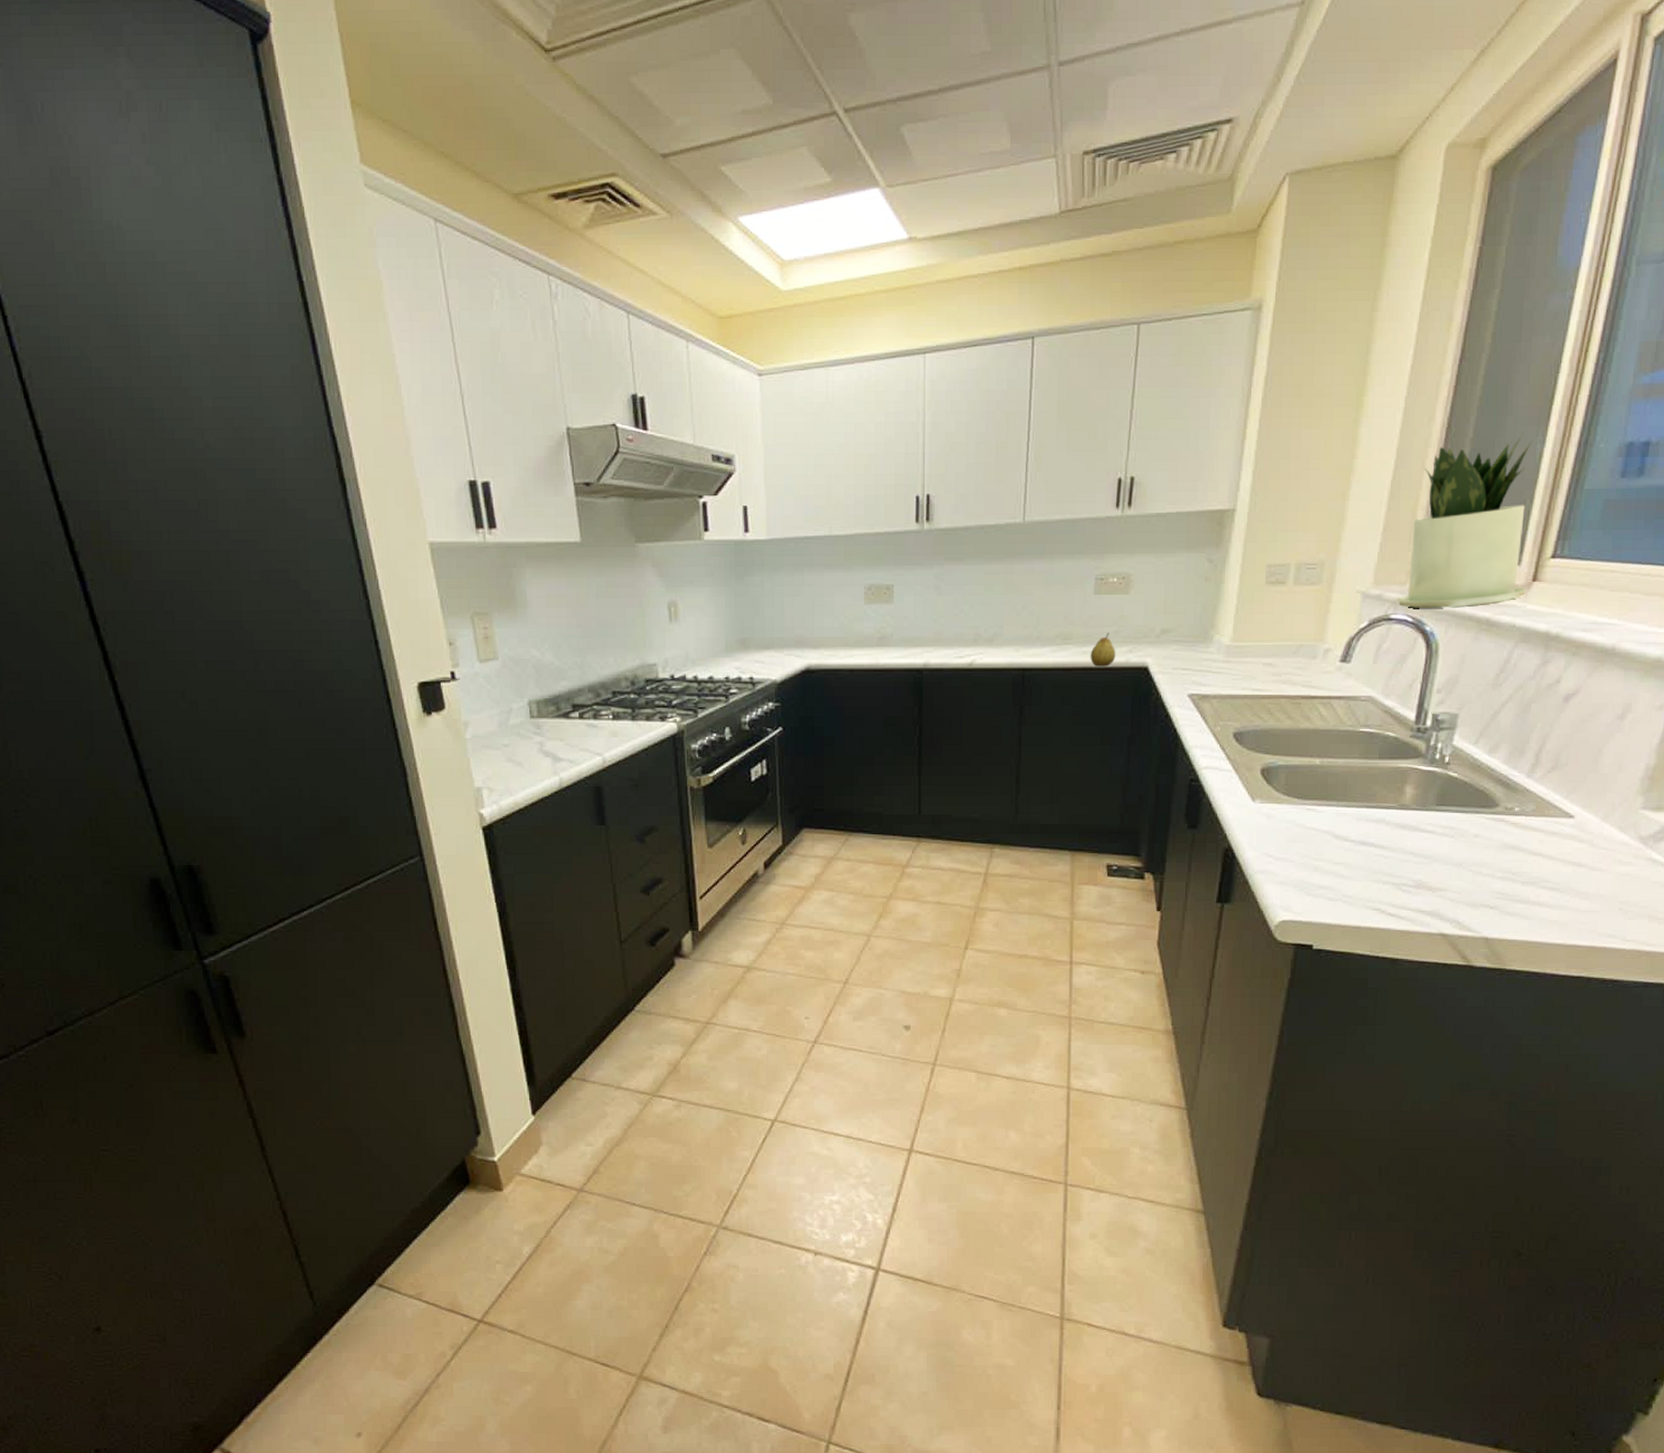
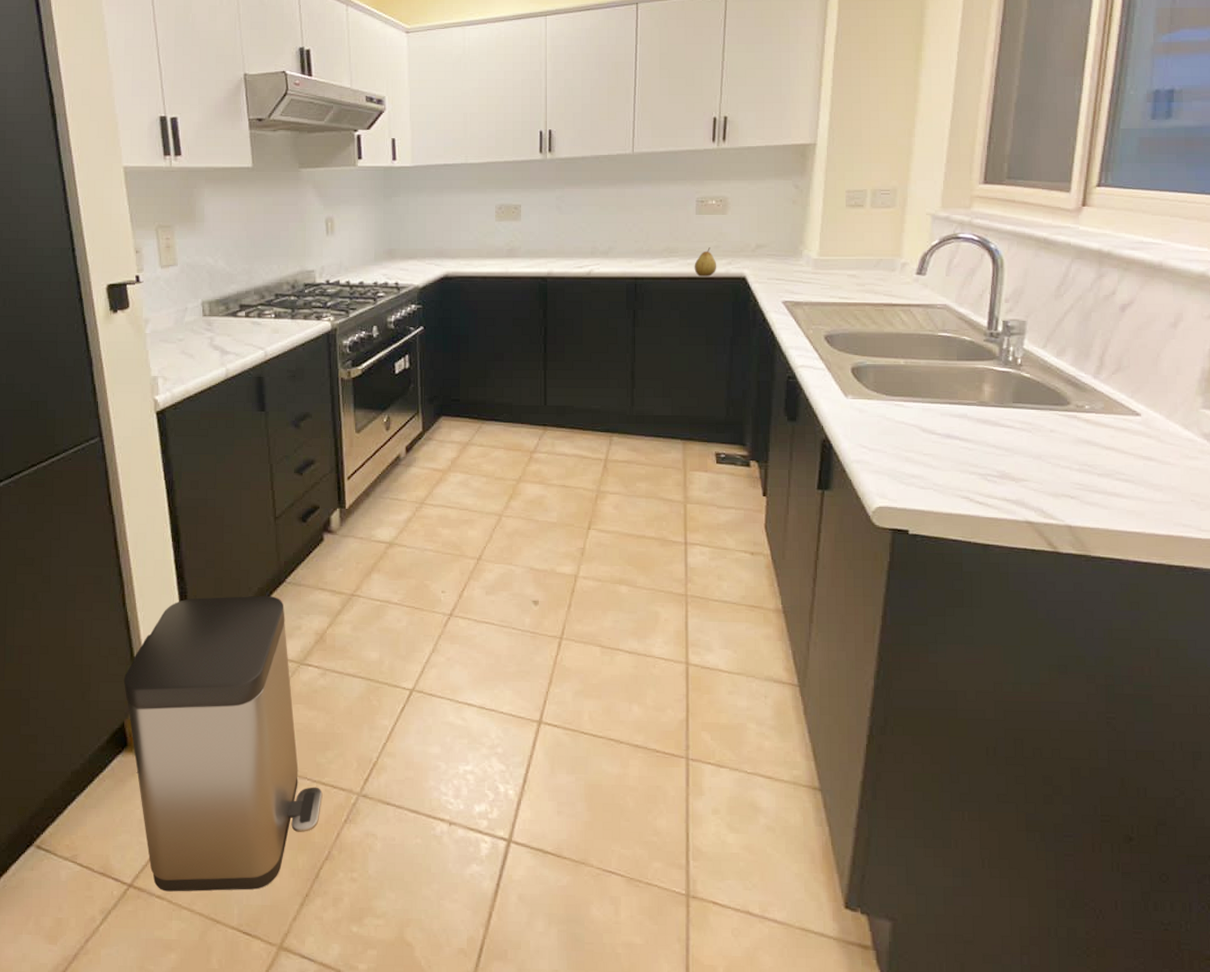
pedal bin: none [461,1025,680,1326] -> present [123,595,323,892]
planter: present [1396,433,1533,608] -> none [962,82,1080,228]

